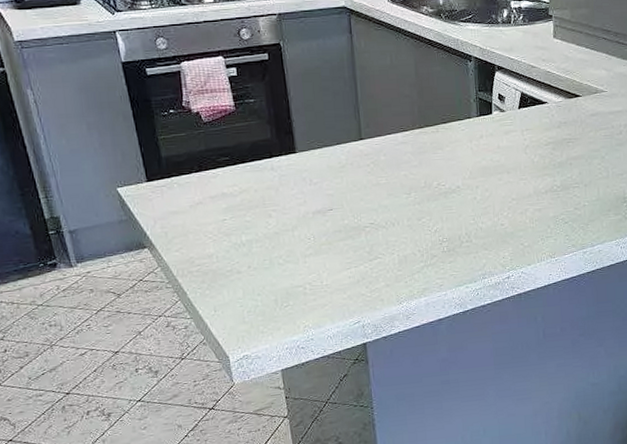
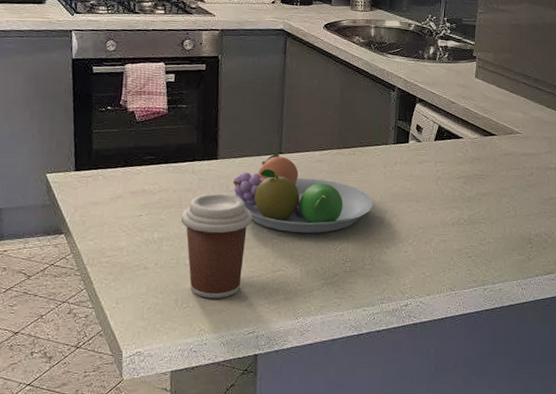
coffee cup: none [267,187,342,295] -> present [180,193,253,299]
fruit bowl: none [315,140,464,220] -> present [232,153,373,234]

